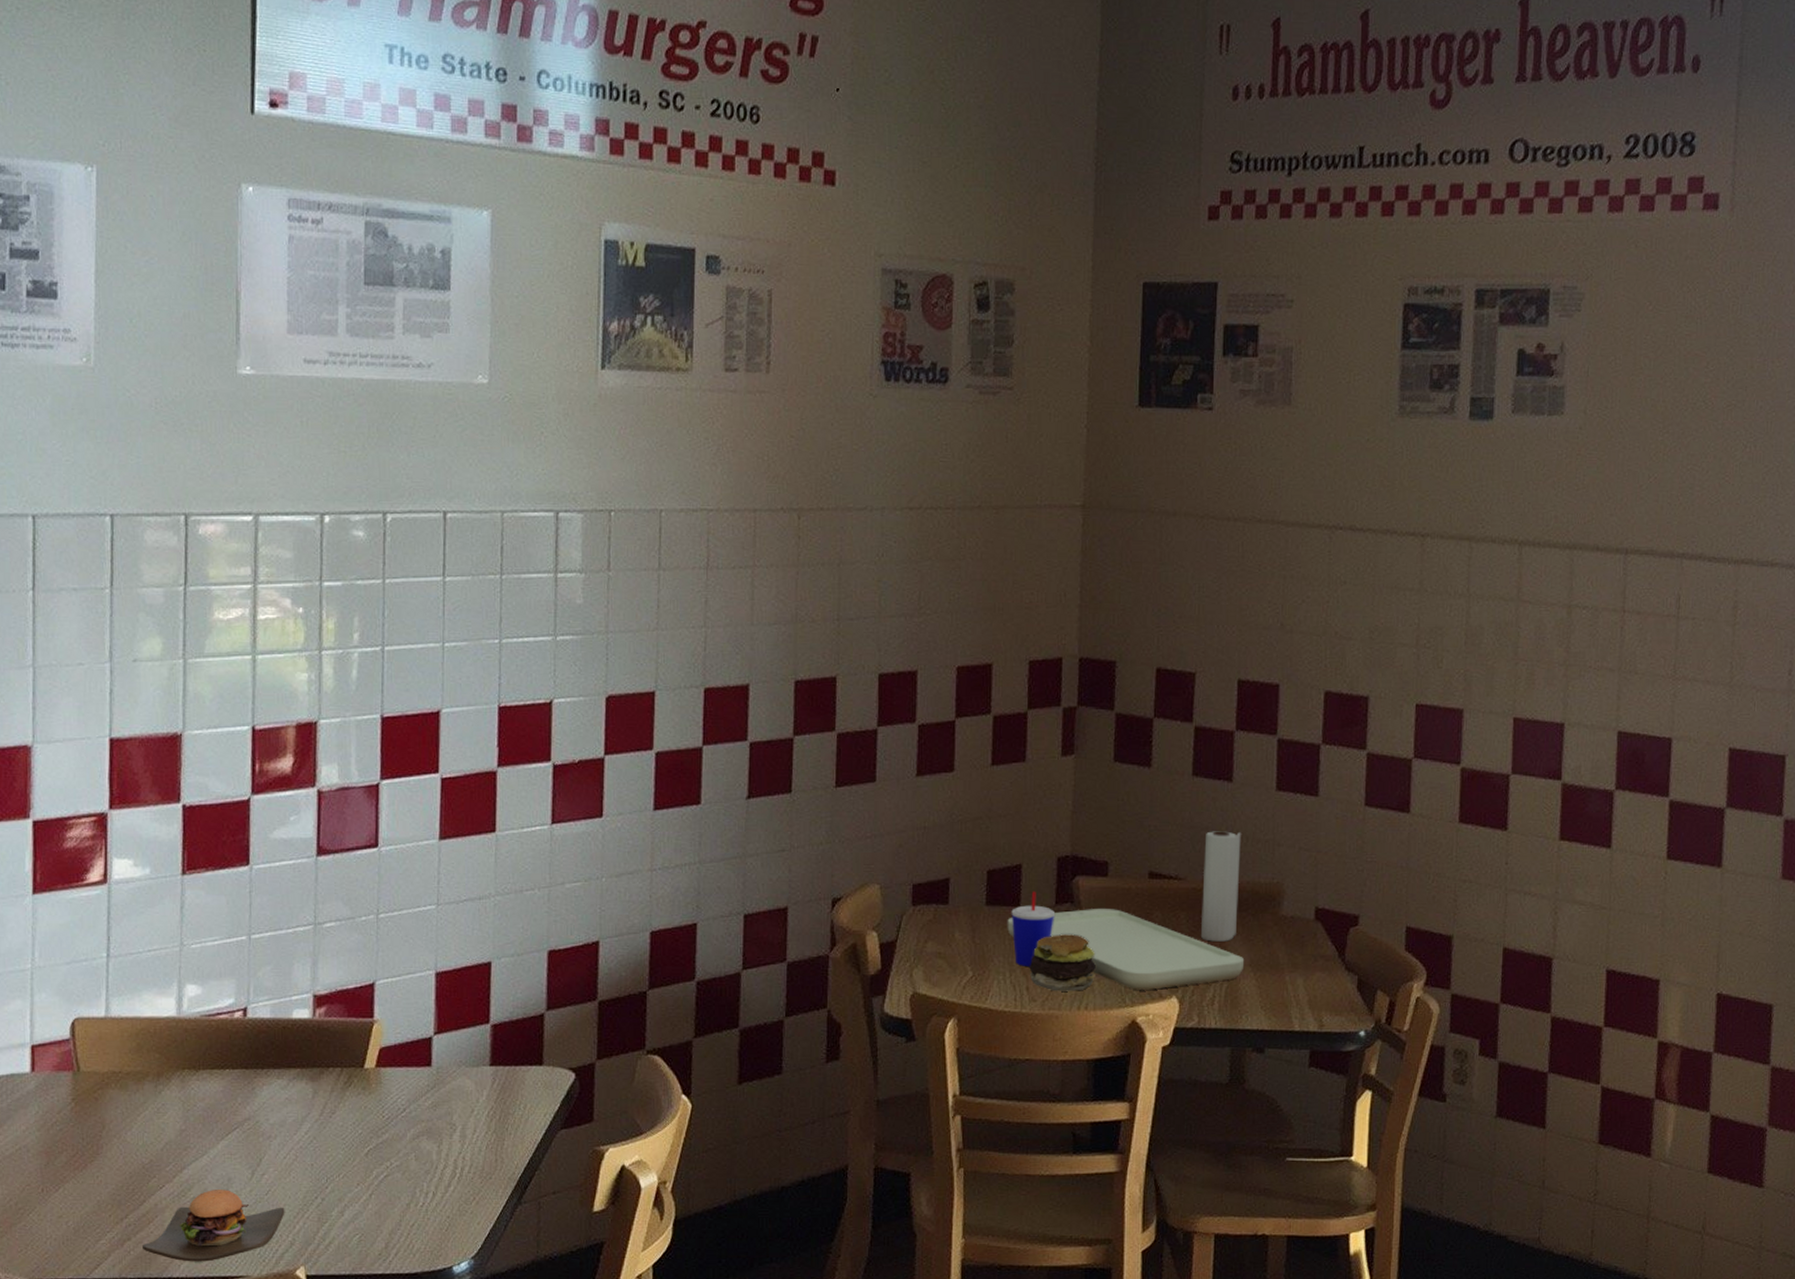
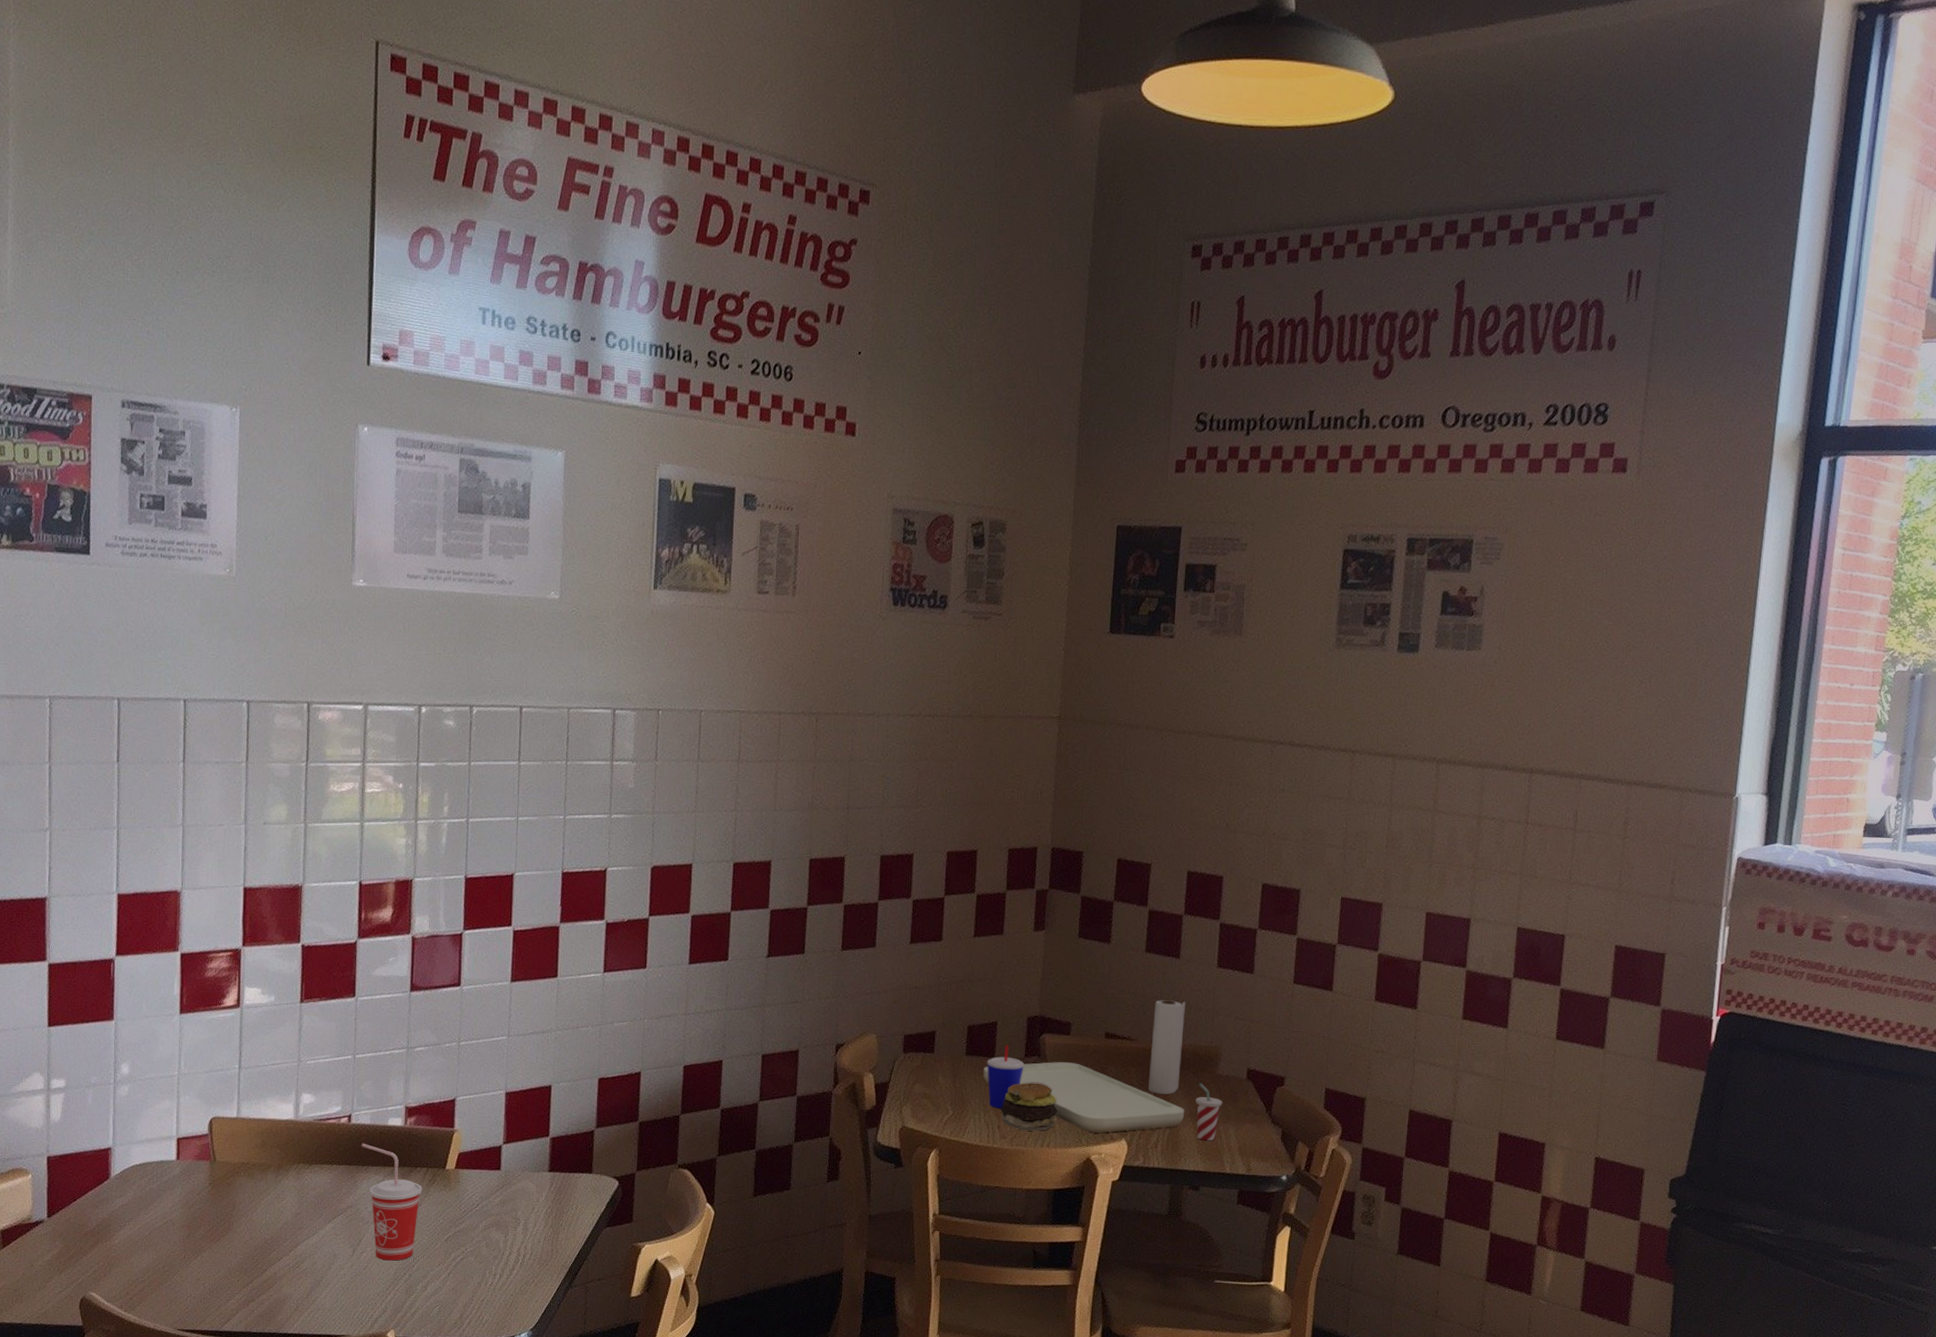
burger: present [143,1190,285,1262] -> none [264,1263,379,1322]
beverage cup: none [260,1041,336,1183] -> present [361,1143,422,1261]
beverage cup: none [1257,925,1288,994] -> present [1196,1082,1222,1141]

